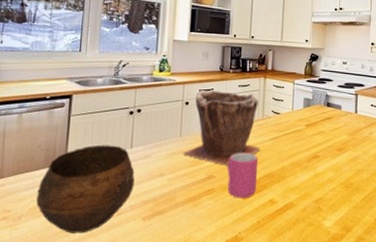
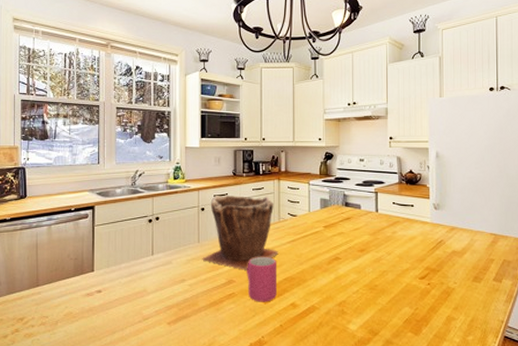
bowl: present [35,144,135,233] -> none [69,253,157,338]

